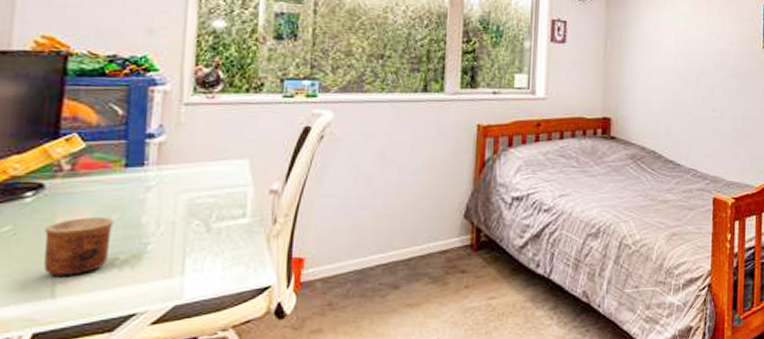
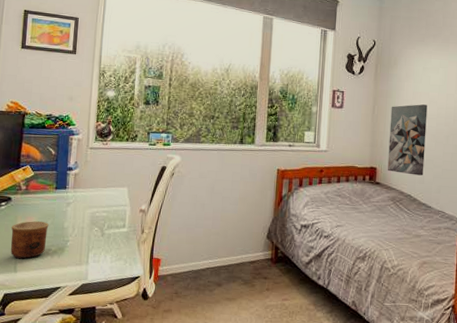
wall art: none [624,37,673,126] -> present [387,104,428,176]

